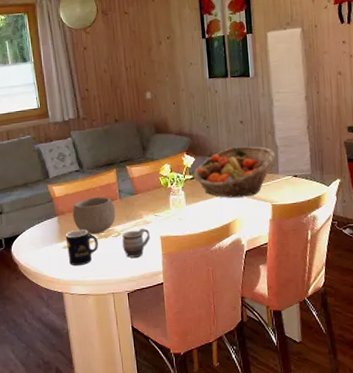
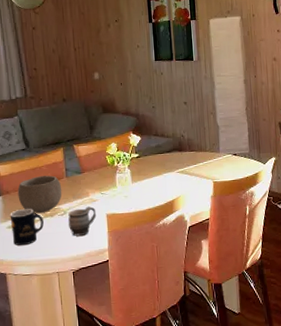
fruit basket: present [193,146,275,198] -> none [139,126,216,176]

